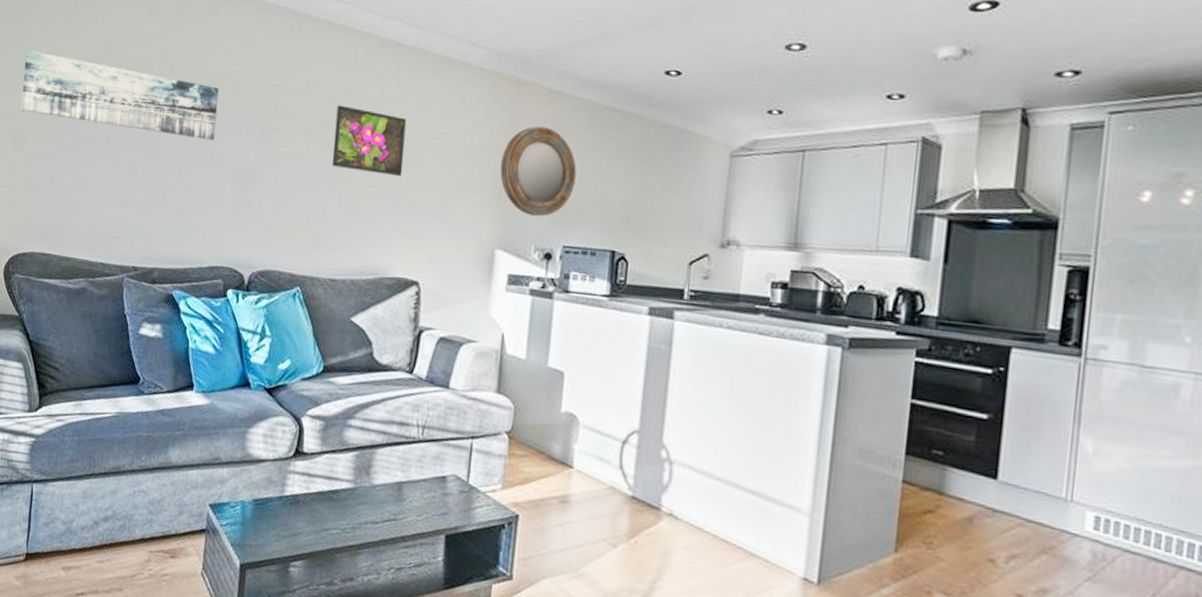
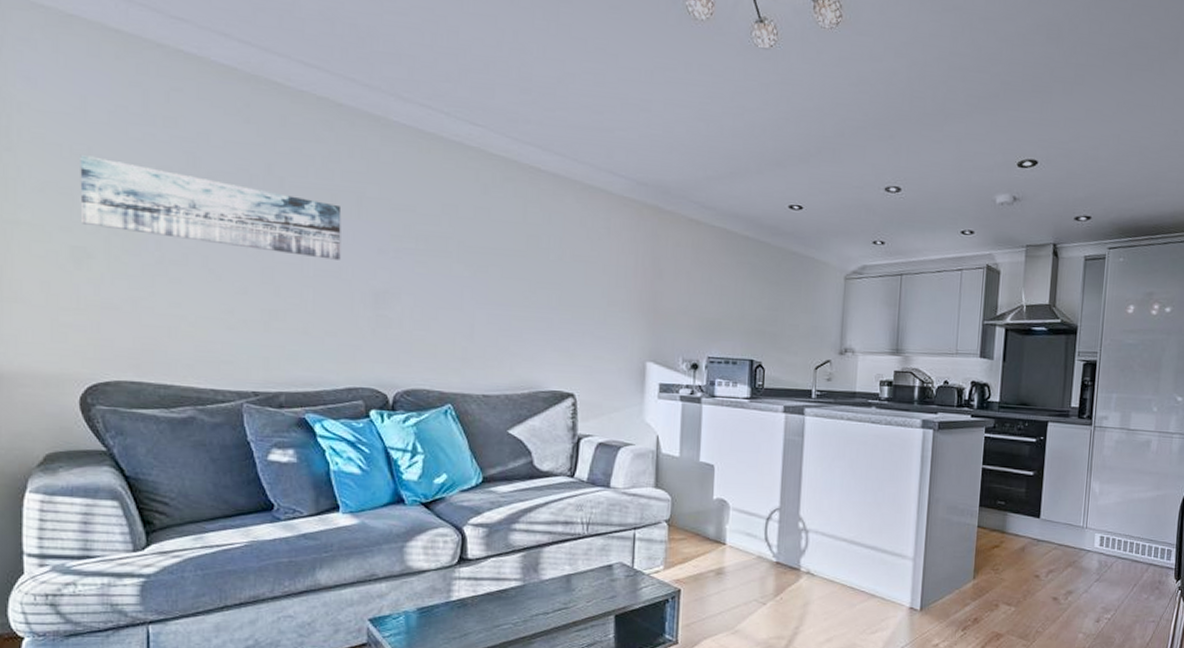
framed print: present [331,105,407,177] -> none [476,227,552,297]
home mirror: present [500,126,577,217] -> none [647,251,716,332]

